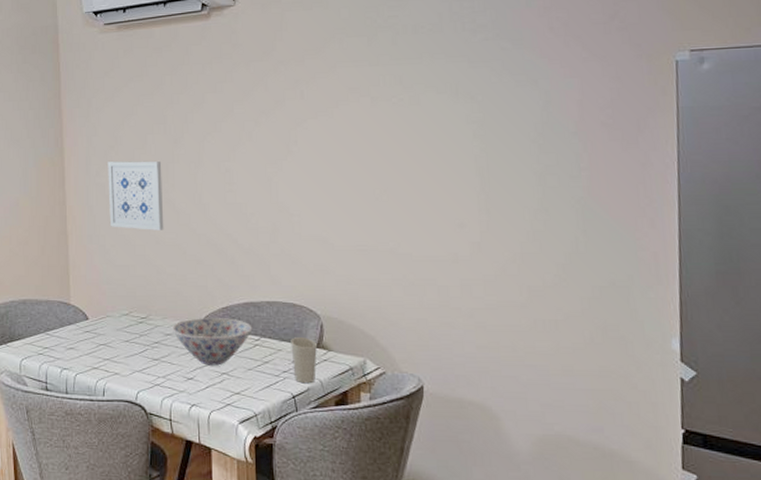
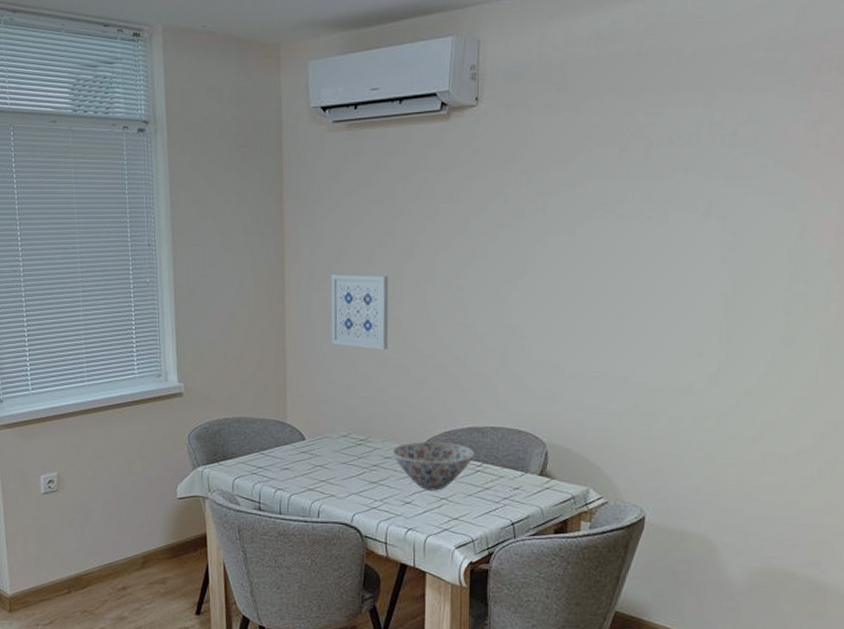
cup: present [291,337,317,384] -> none [513,464,540,511]

